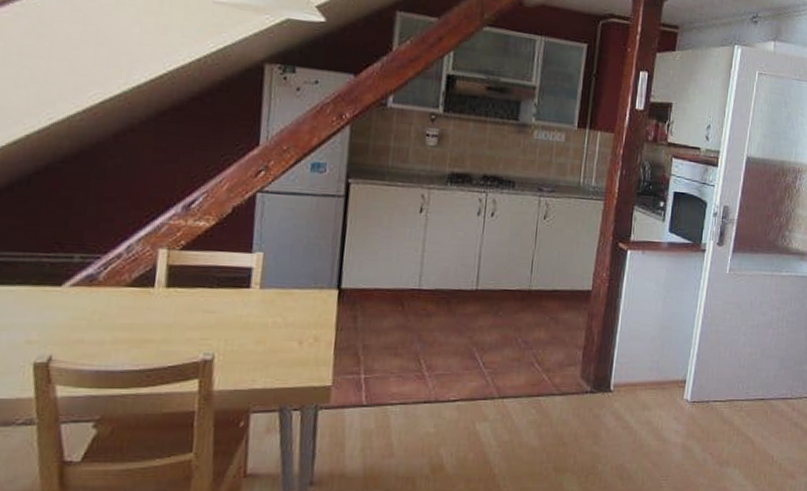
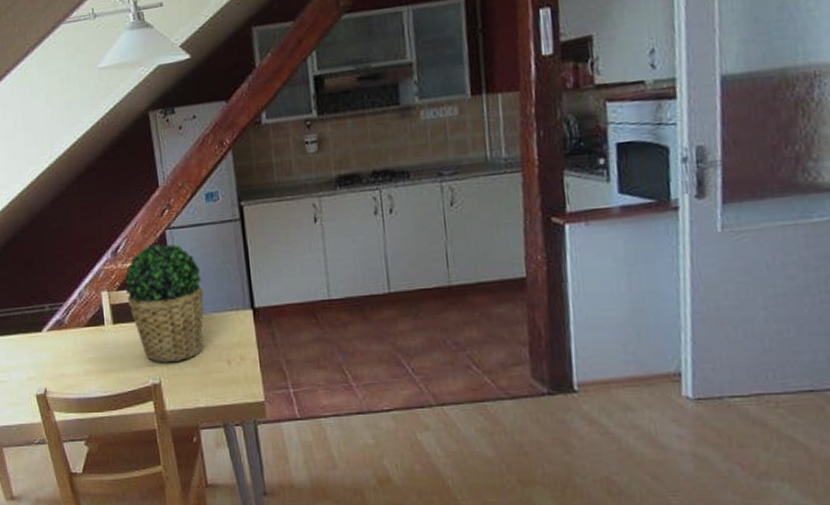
potted plant: none [191,205,288,338] -> present [125,243,205,363]

